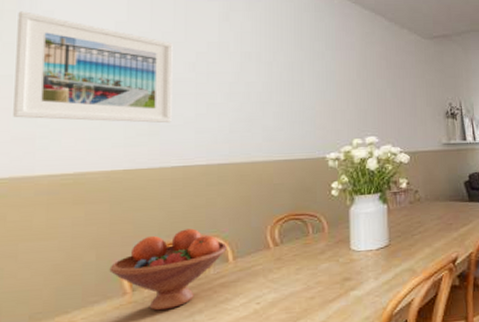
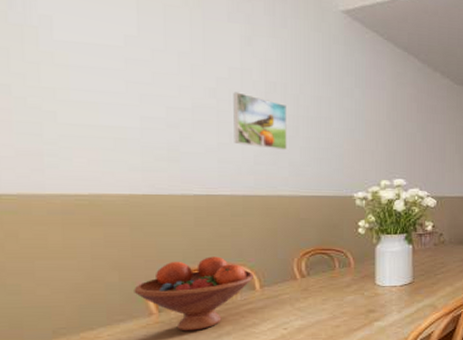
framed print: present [13,11,173,124] -> none [9,12,192,151]
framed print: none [211,64,261,117] -> present [233,92,287,151]

